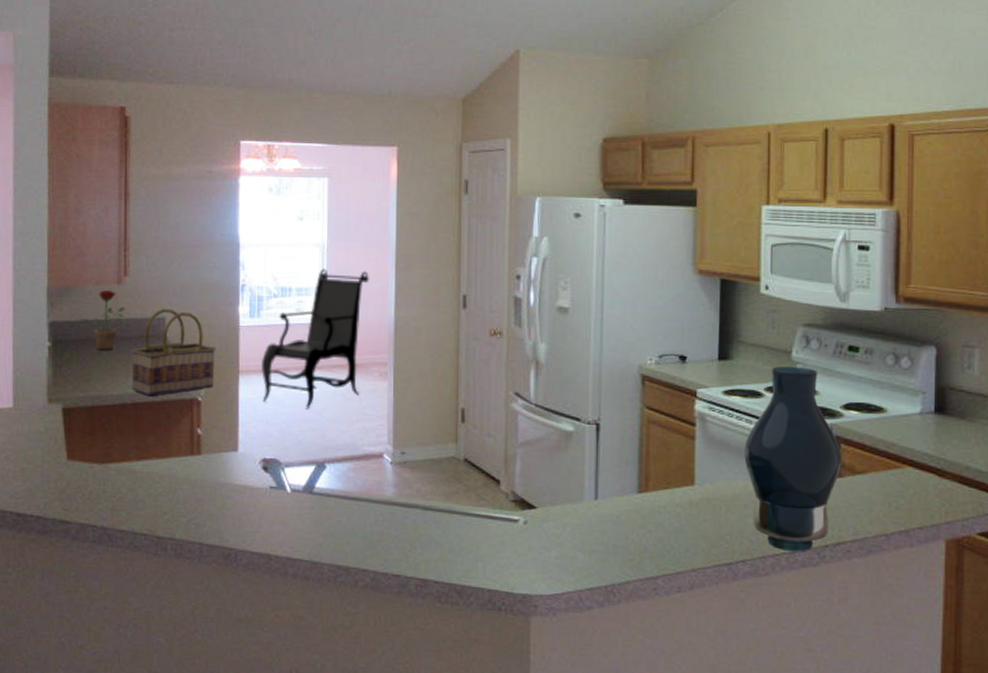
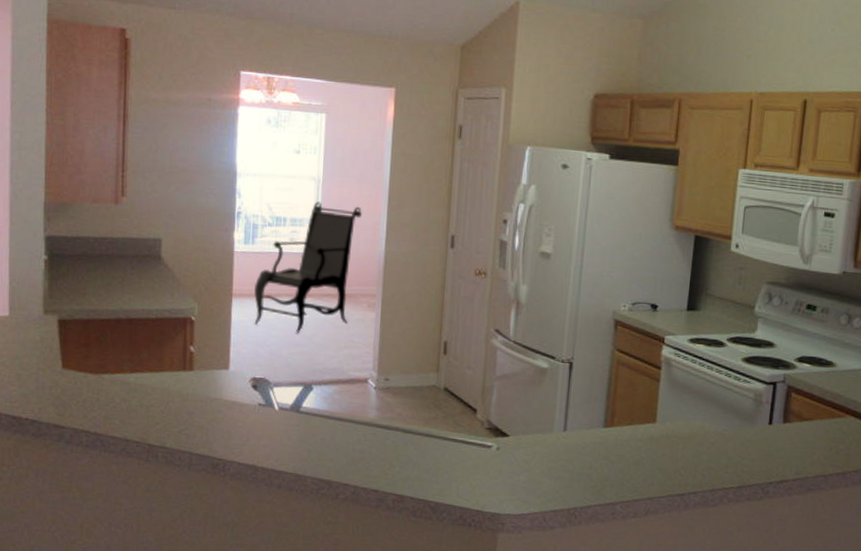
decorative plant: present [82,289,124,350] -> none [78,208,121,267]
basket: present [132,308,216,397] -> none [127,230,211,314]
vase: present [744,366,842,552] -> none [703,319,792,487]

